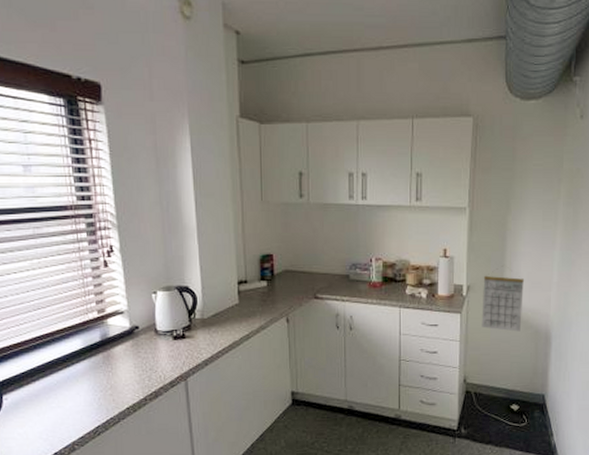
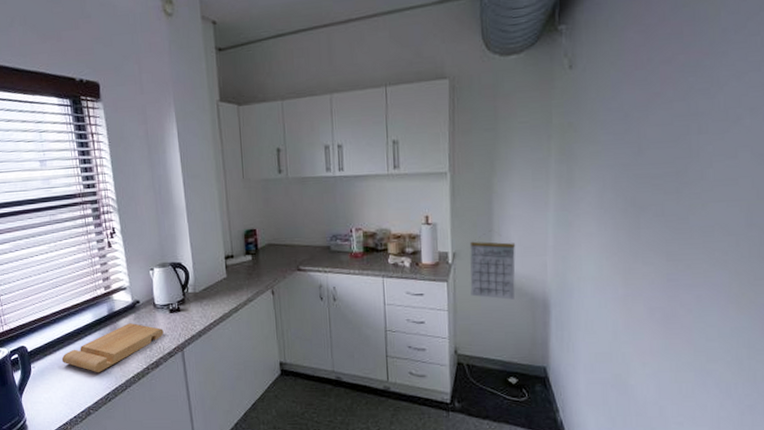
cutting board: none [41,350,166,404] -> present [61,323,164,372]

